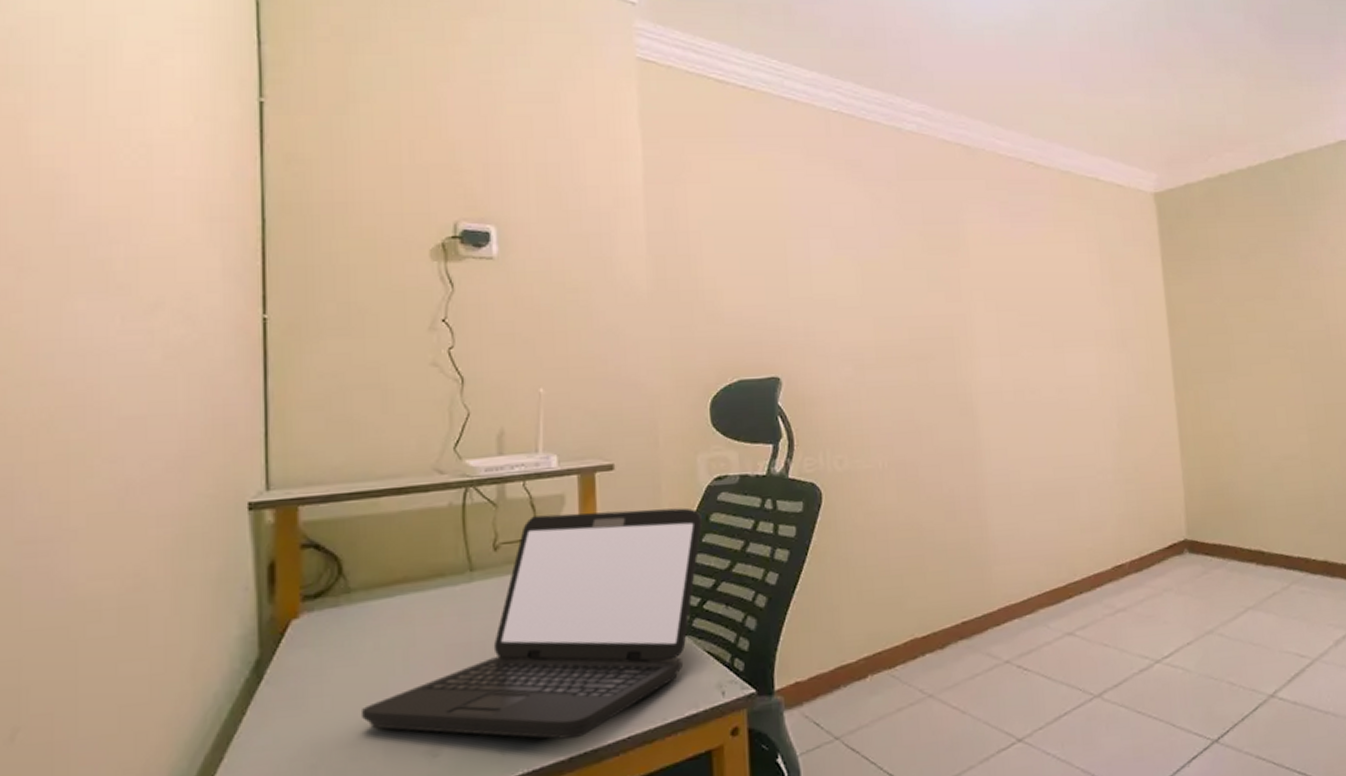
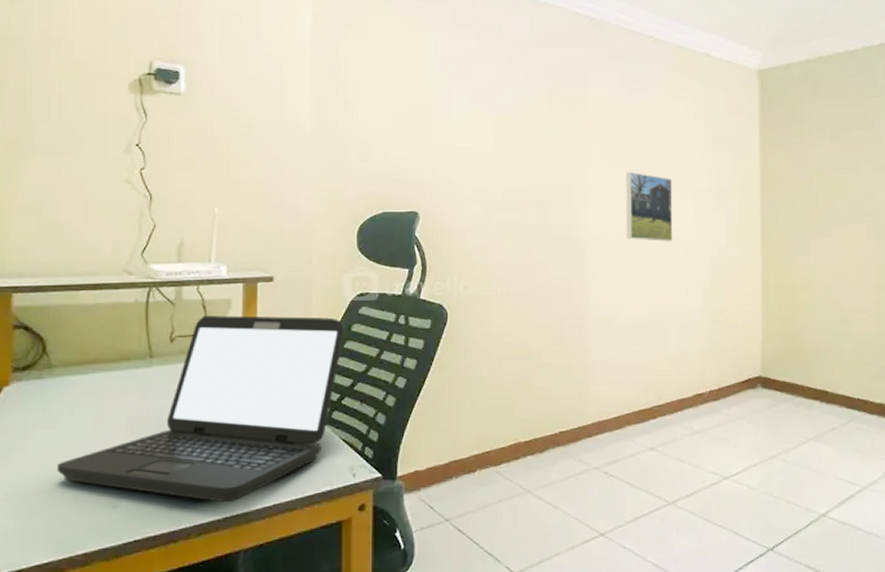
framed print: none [1016,316,1075,393] -> present [626,172,673,242]

